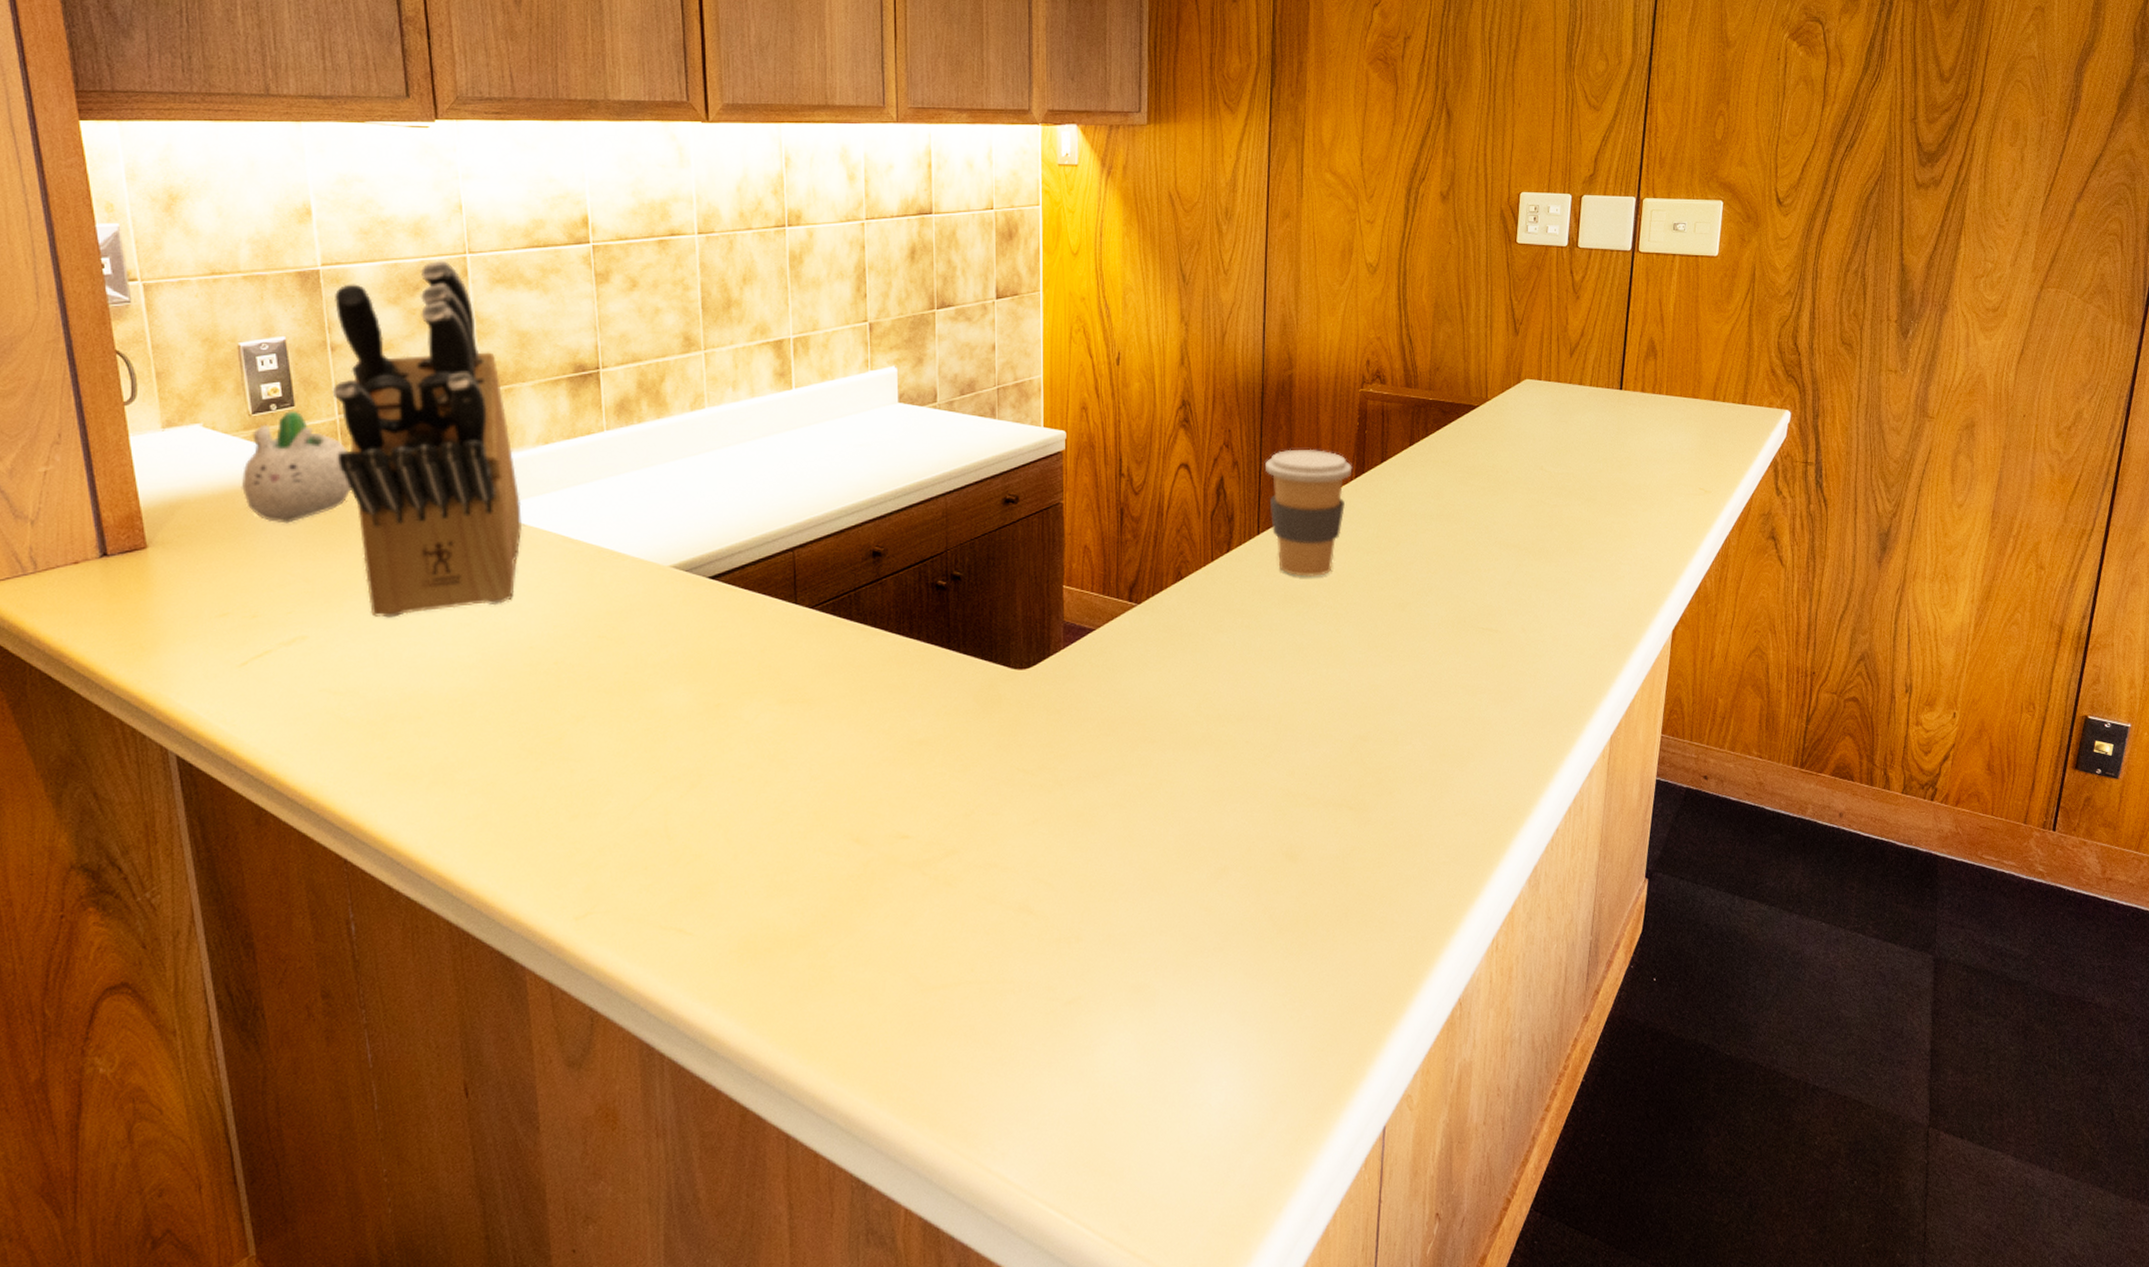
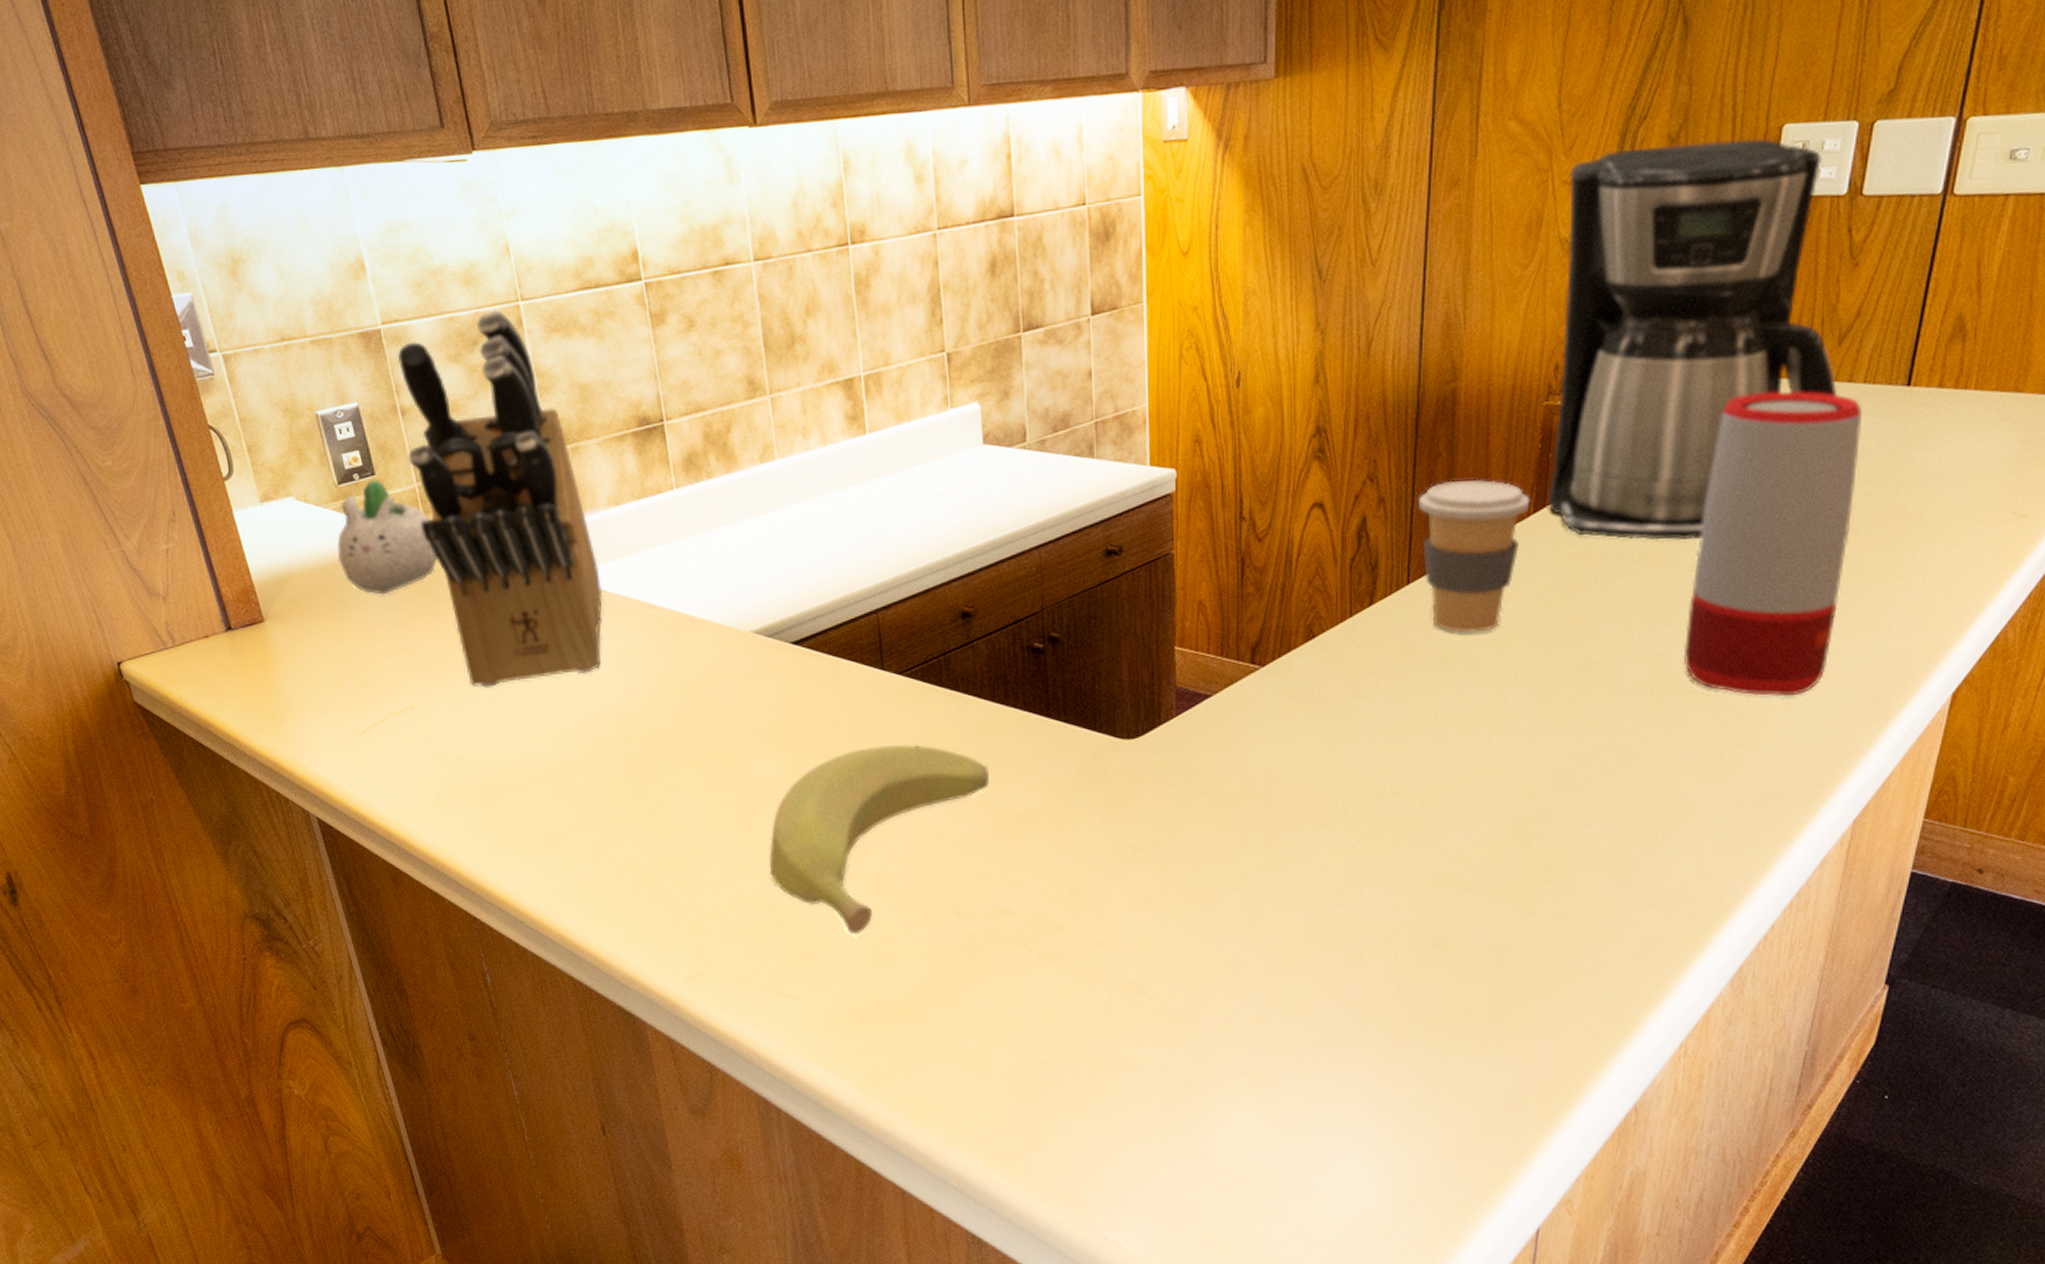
banana: none [670,674,892,864] -> present [769,744,989,934]
coffee maker: none [1366,200,1573,503] -> present [1548,138,1838,541]
speaker: none [1475,389,1592,633] -> present [1683,391,1862,697]

